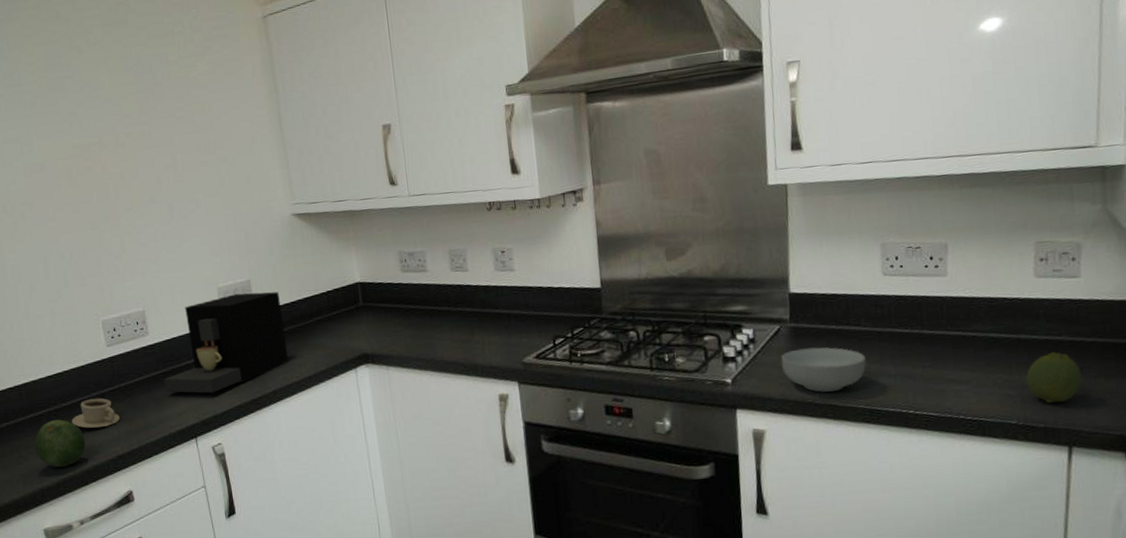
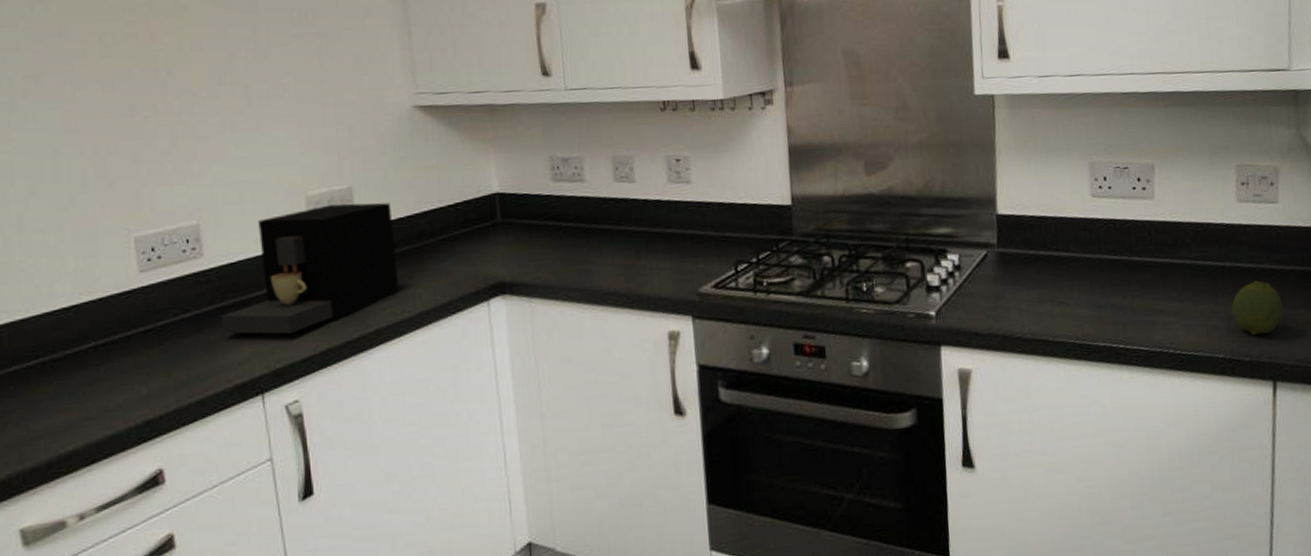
fruit: present [34,419,86,468] -> none [15,373,97,441]
cup: present [71,398,120,428] -> none [77,342,152,385]
cereal bowl: present [781,347,866,392] -> none [988,275,1076,326]

